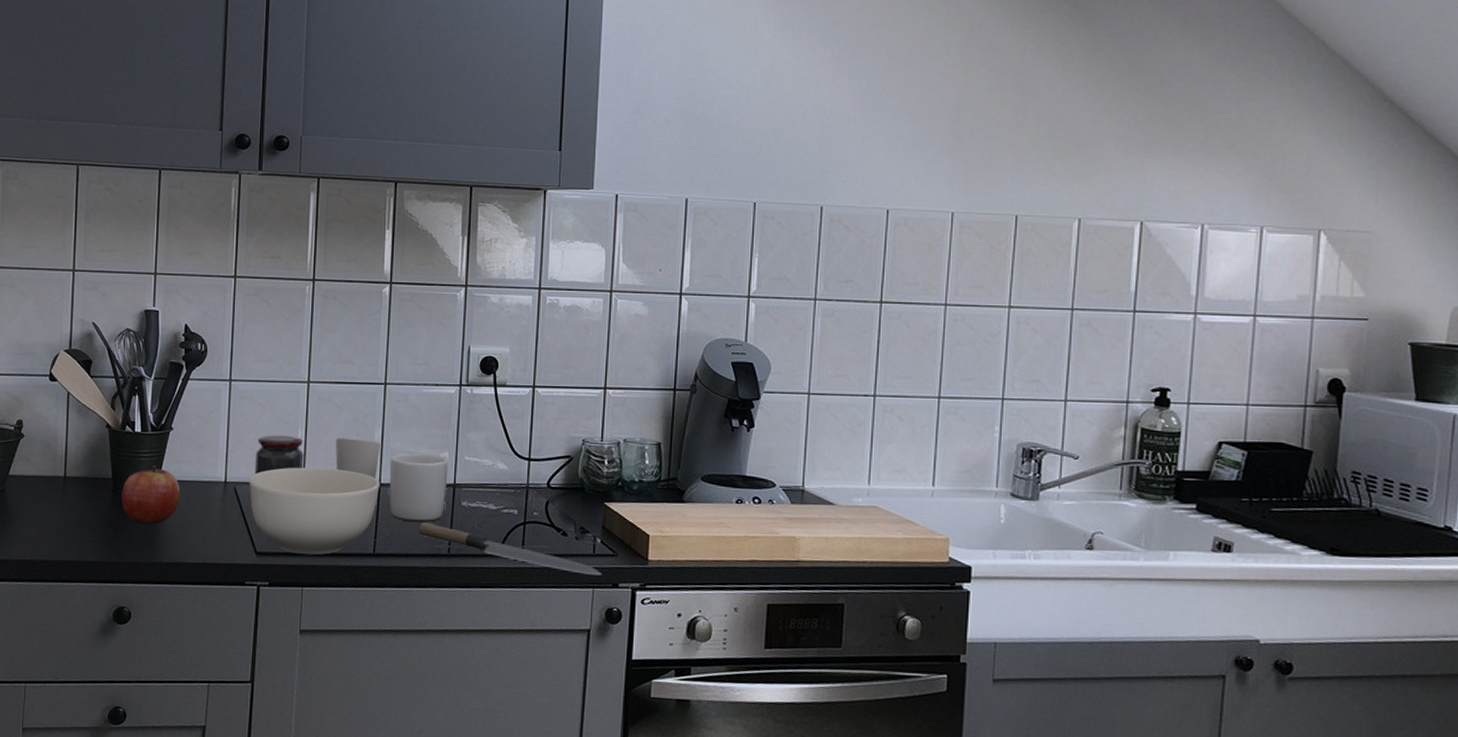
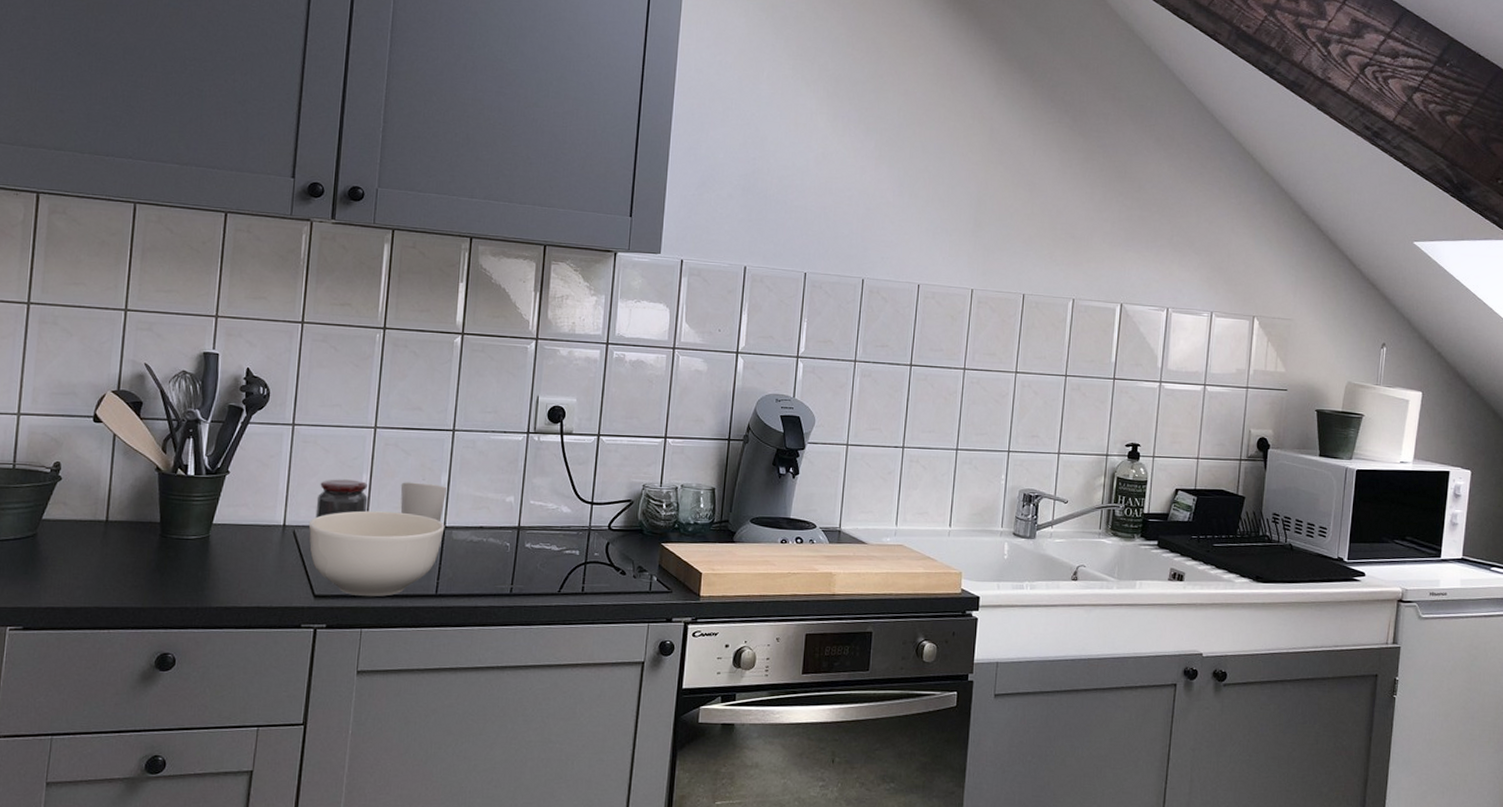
apple: present [122,465,181,524] -> none [170,509,236,569]
mug: present [389,452,448,523] -> none [453,496,514,564]
kitchen knife: present [418,522,602,575] -> none [482,564,657,611]

